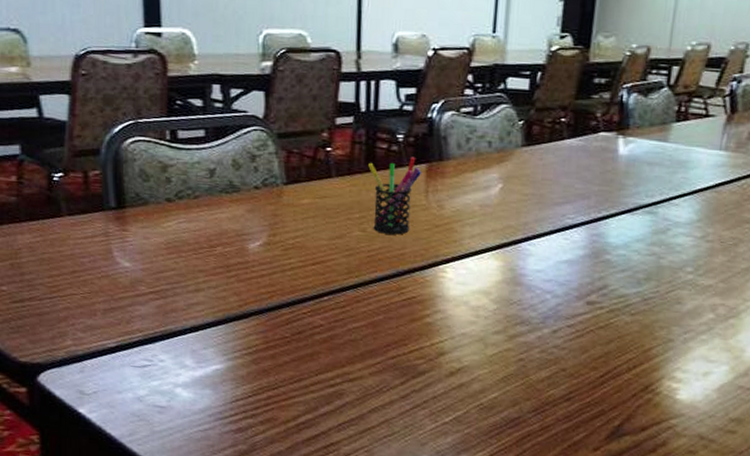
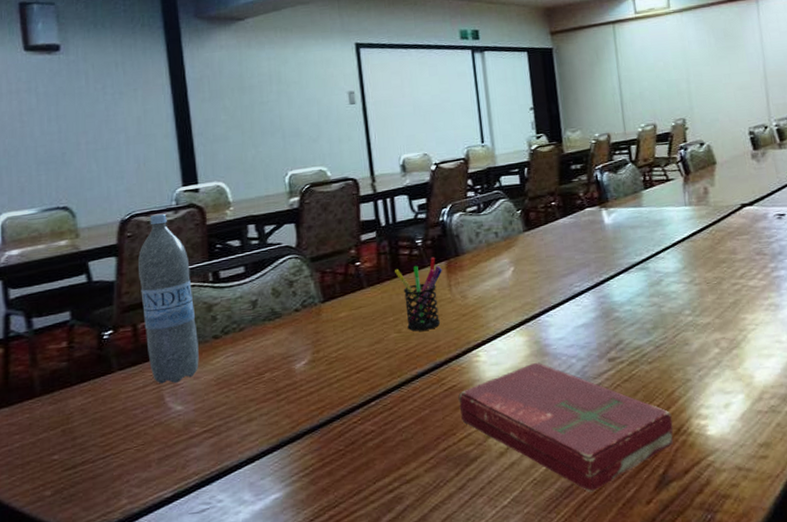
water bottle: none [91,54,151,239] -> present [137,213,199,384]
book: none [415,290,642,428] -> present [458,362,674,492]

